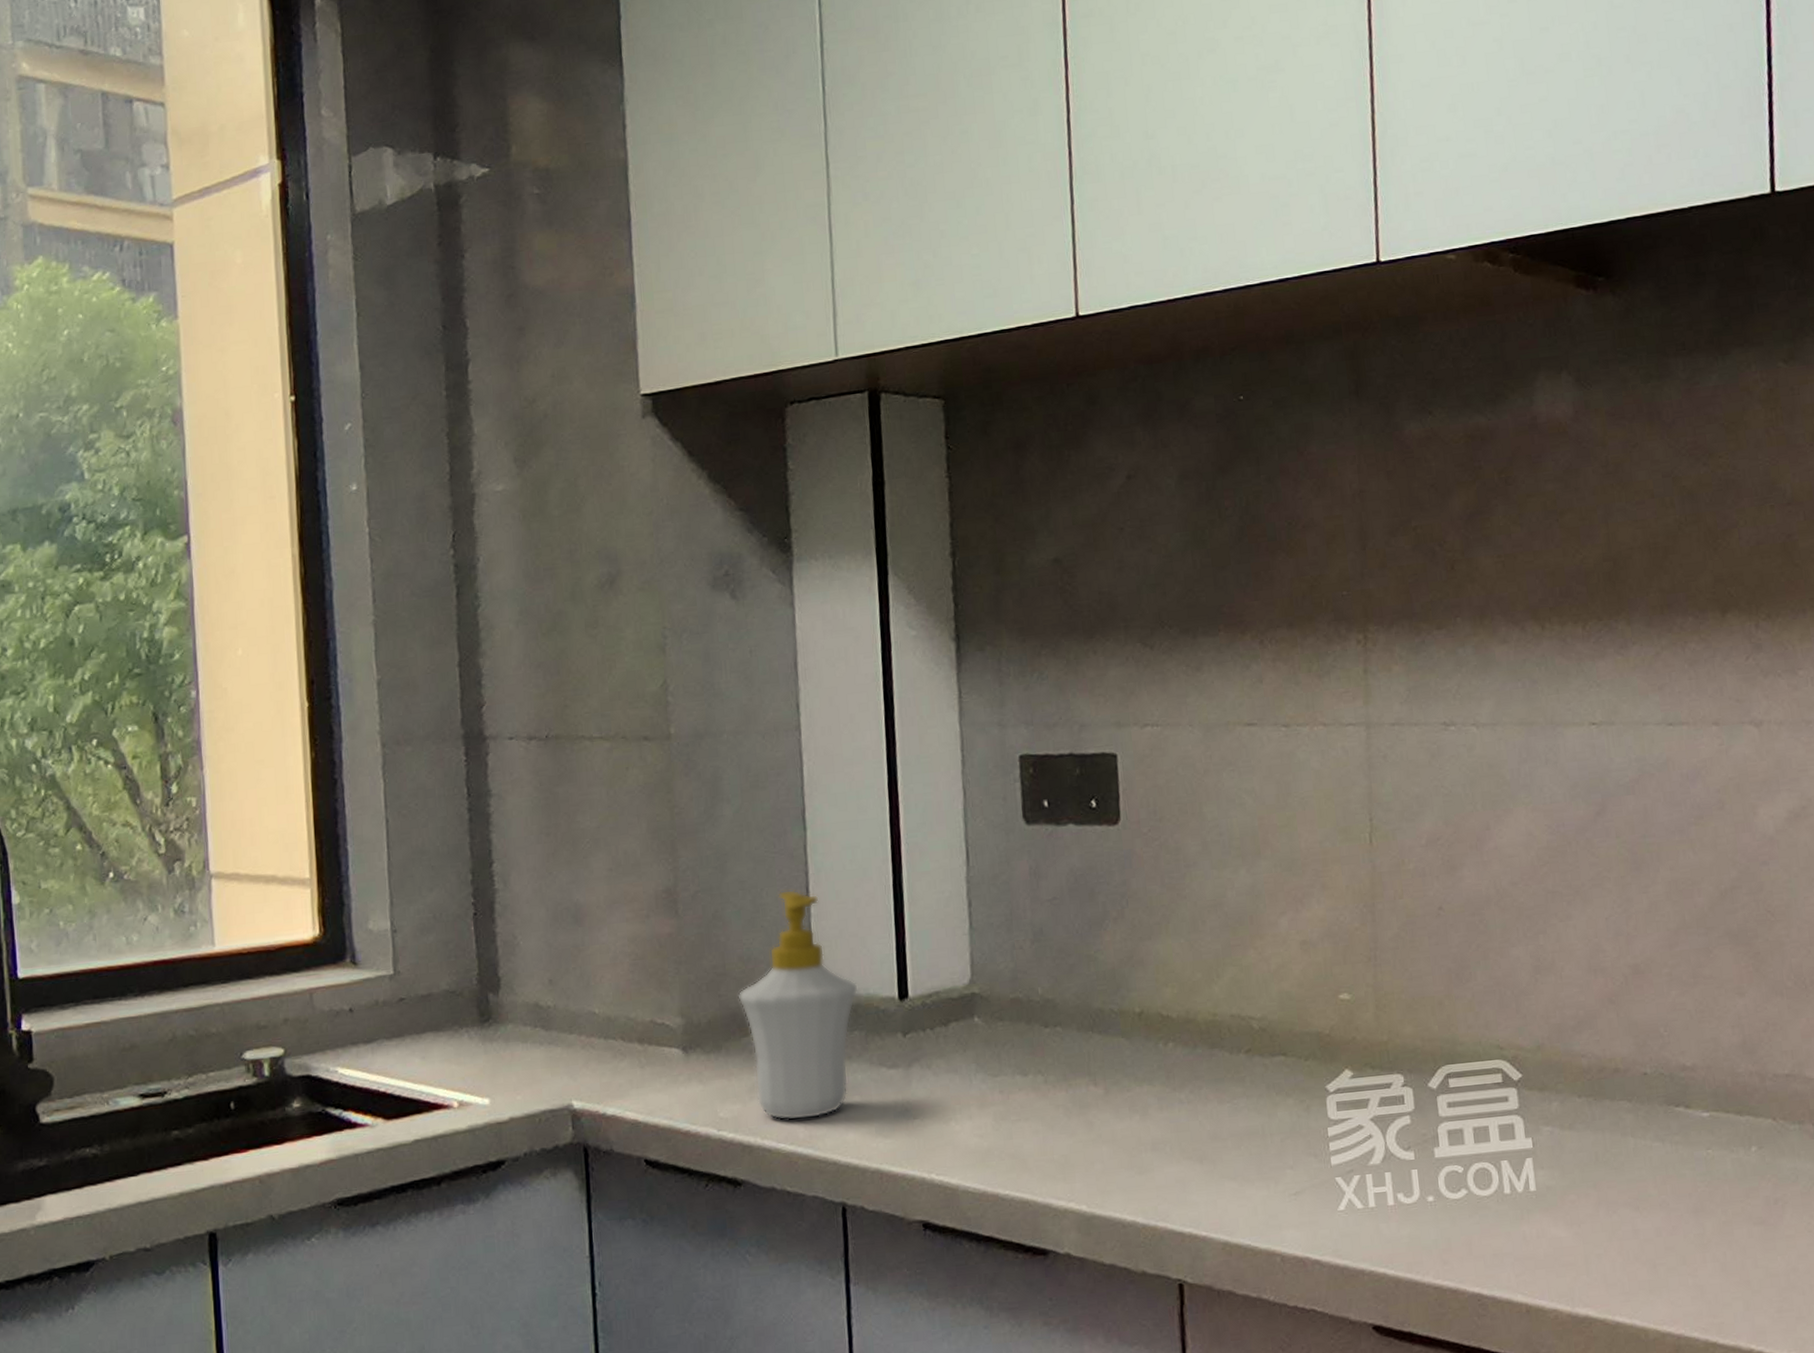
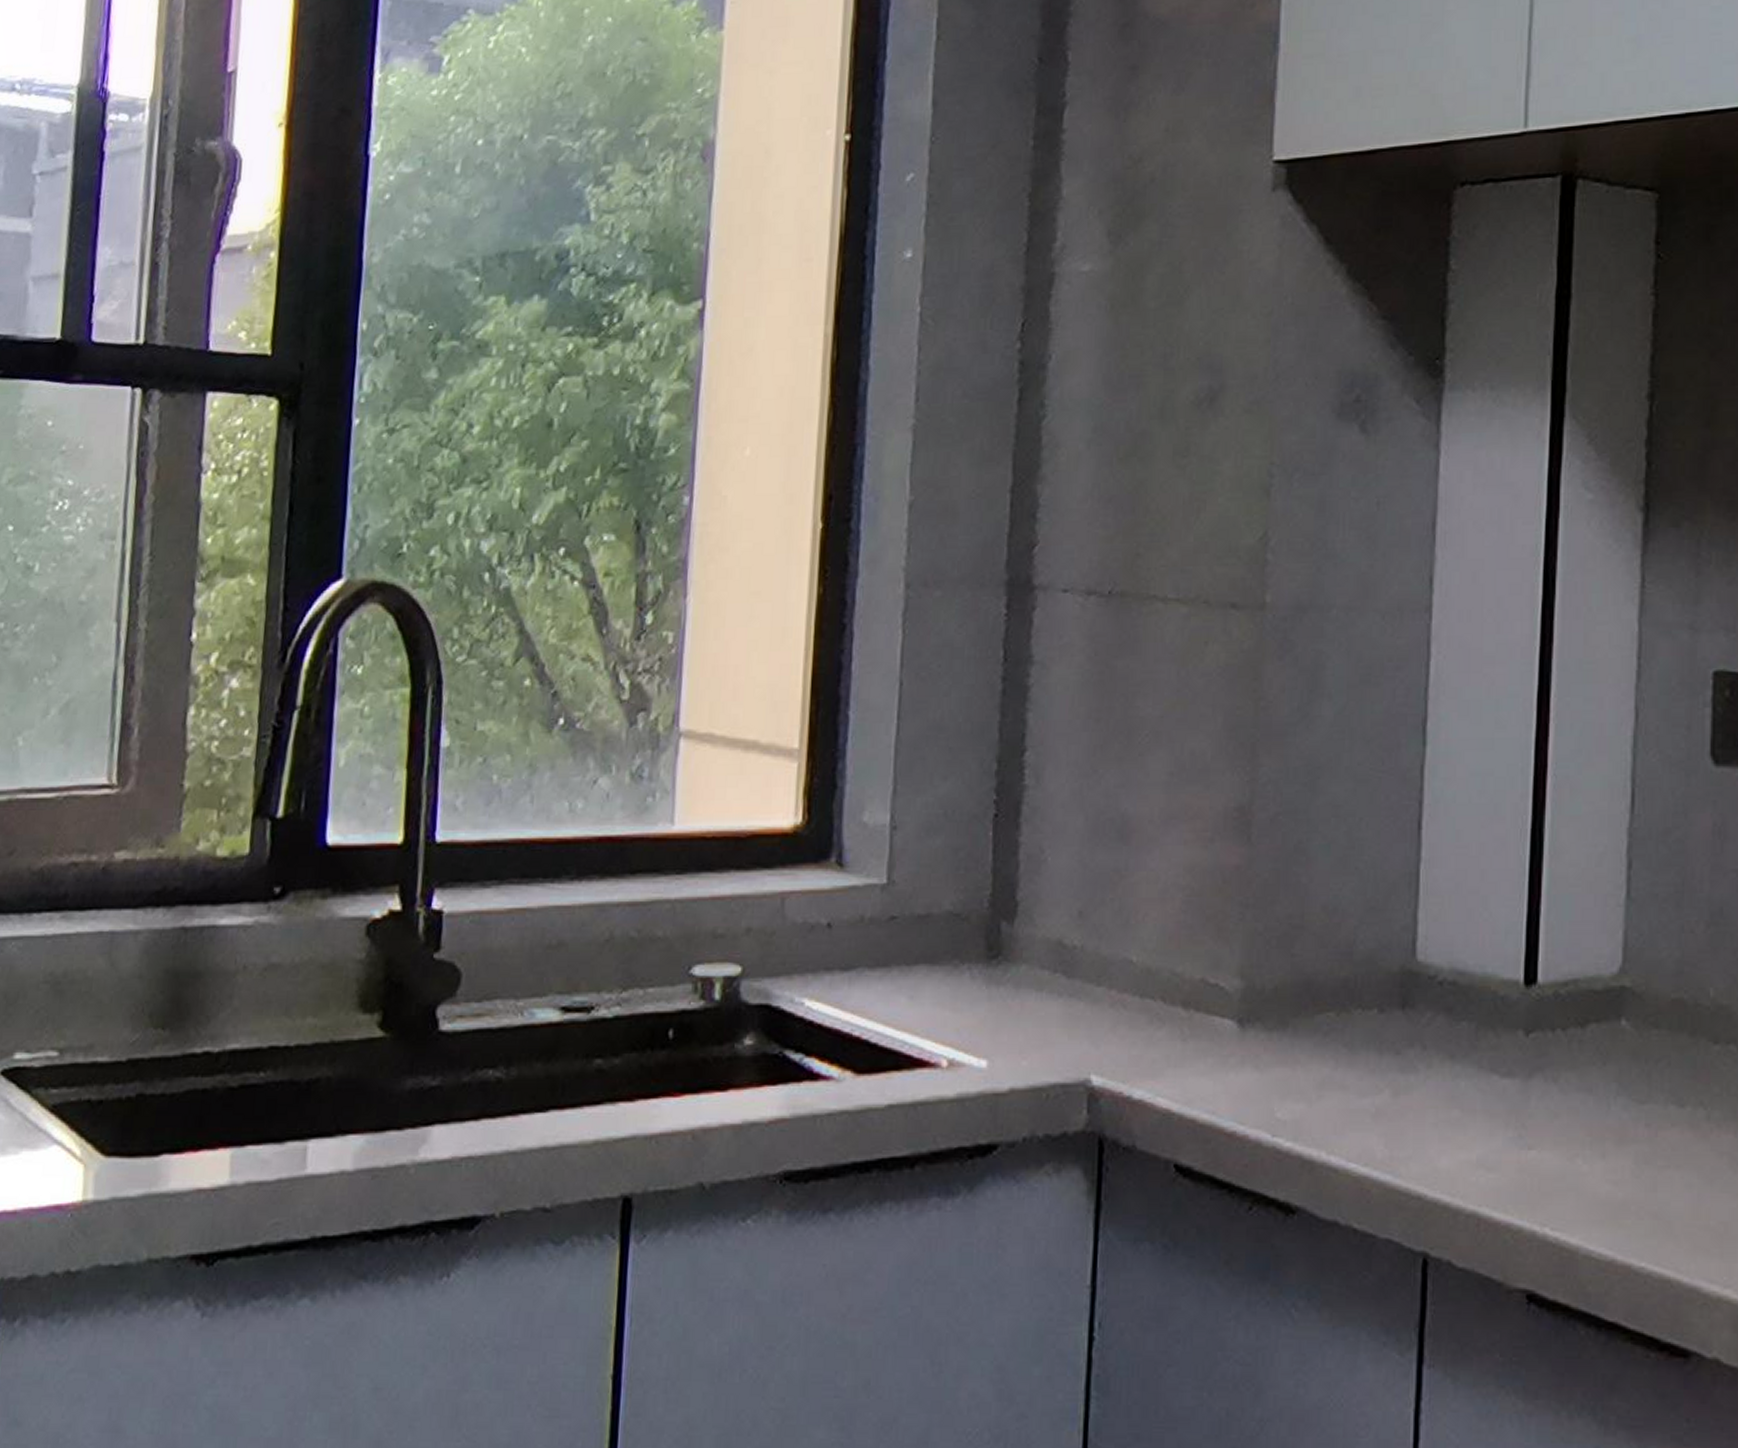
soap bottle: present [738,889,858,1121] -> none [1315,822,1472,1134]

